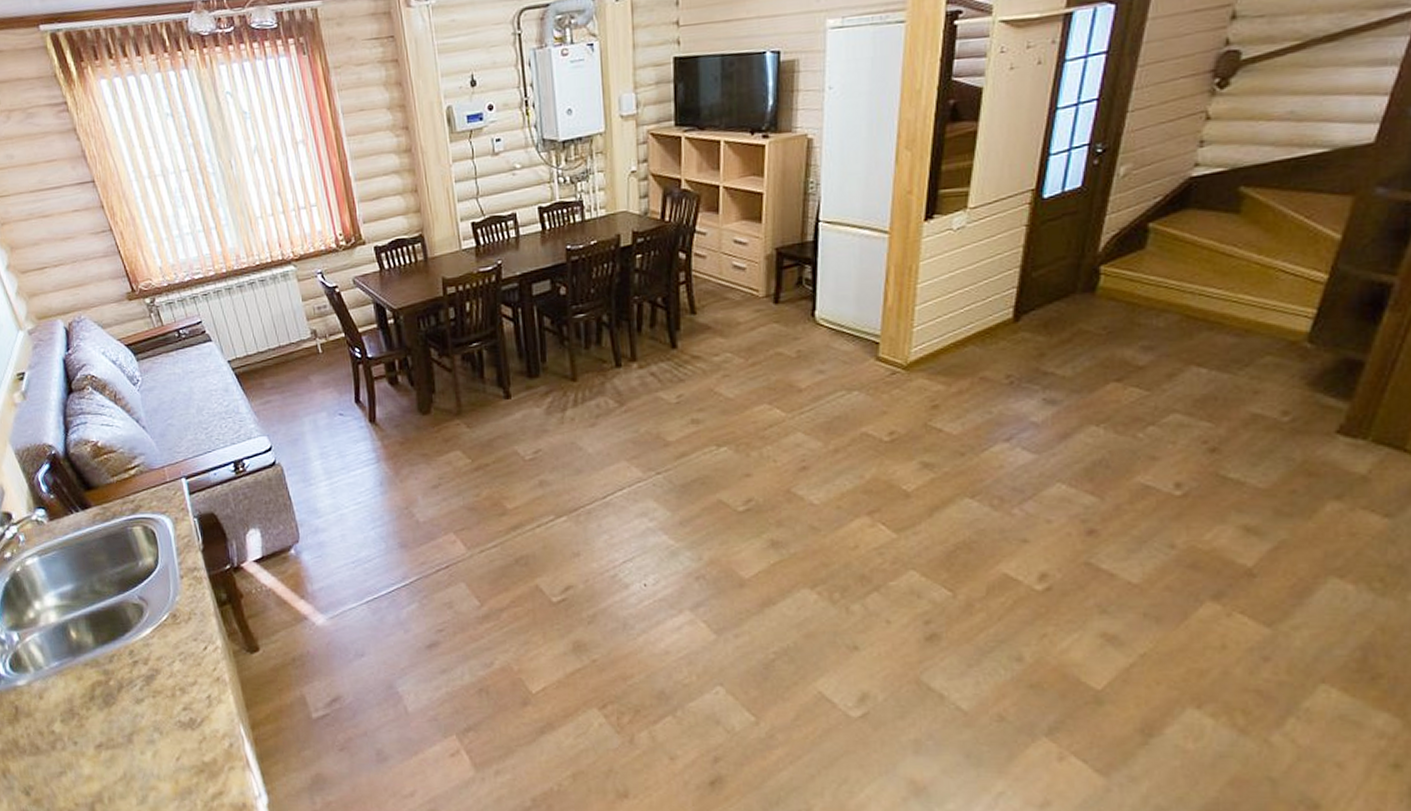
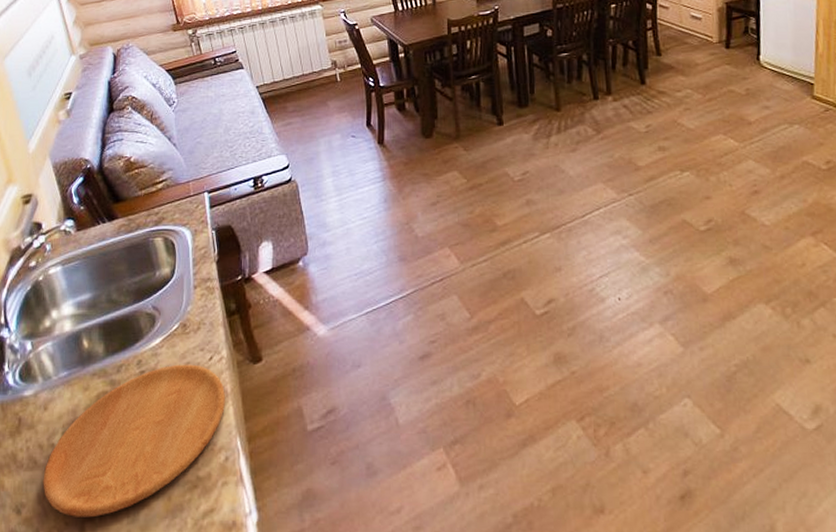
cutting board: none [47,654,225,799] -> present [43,364,226,518]

